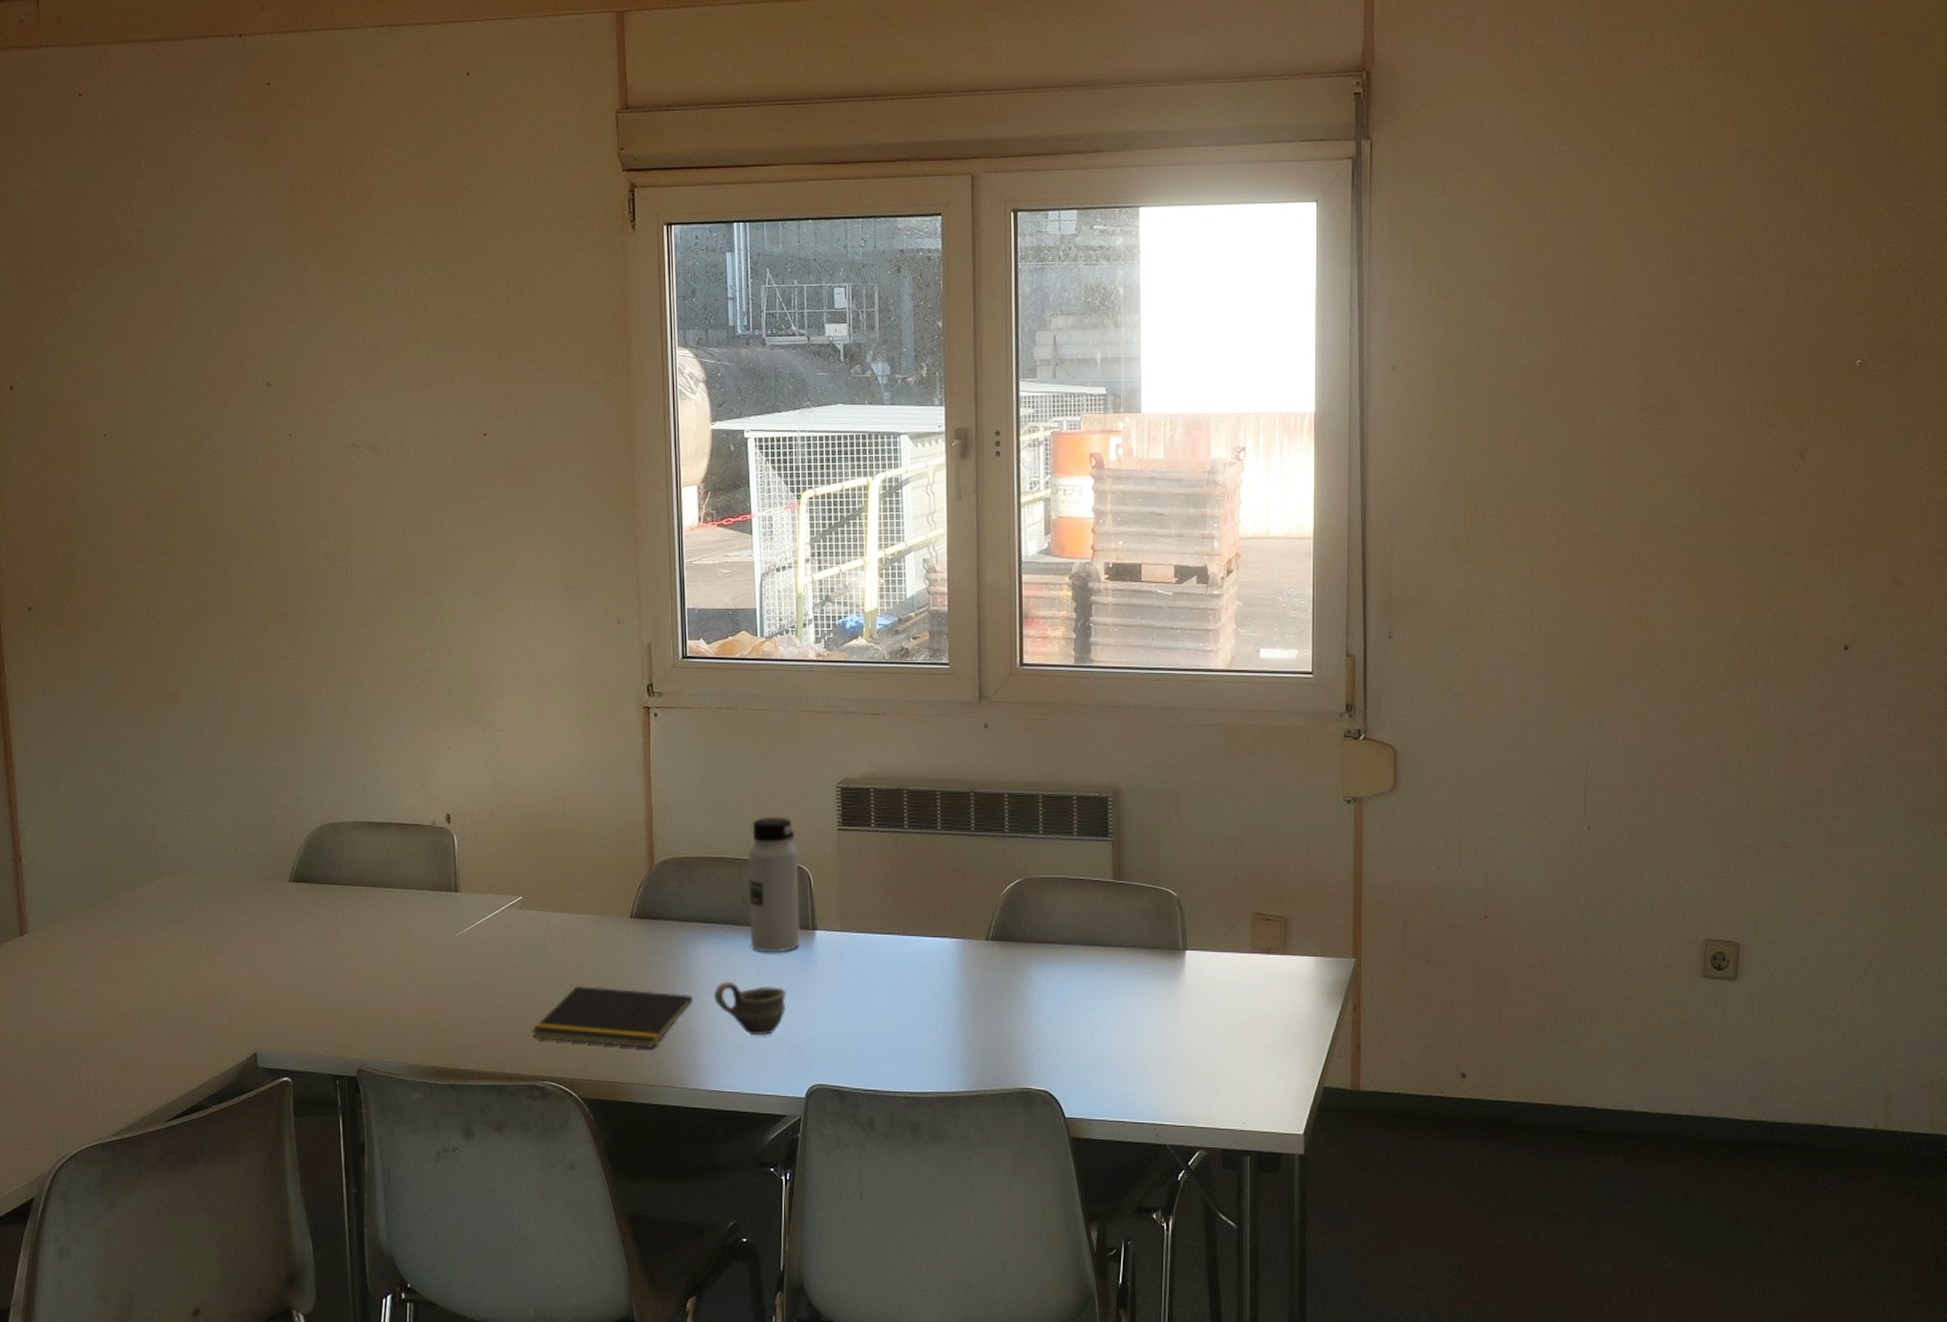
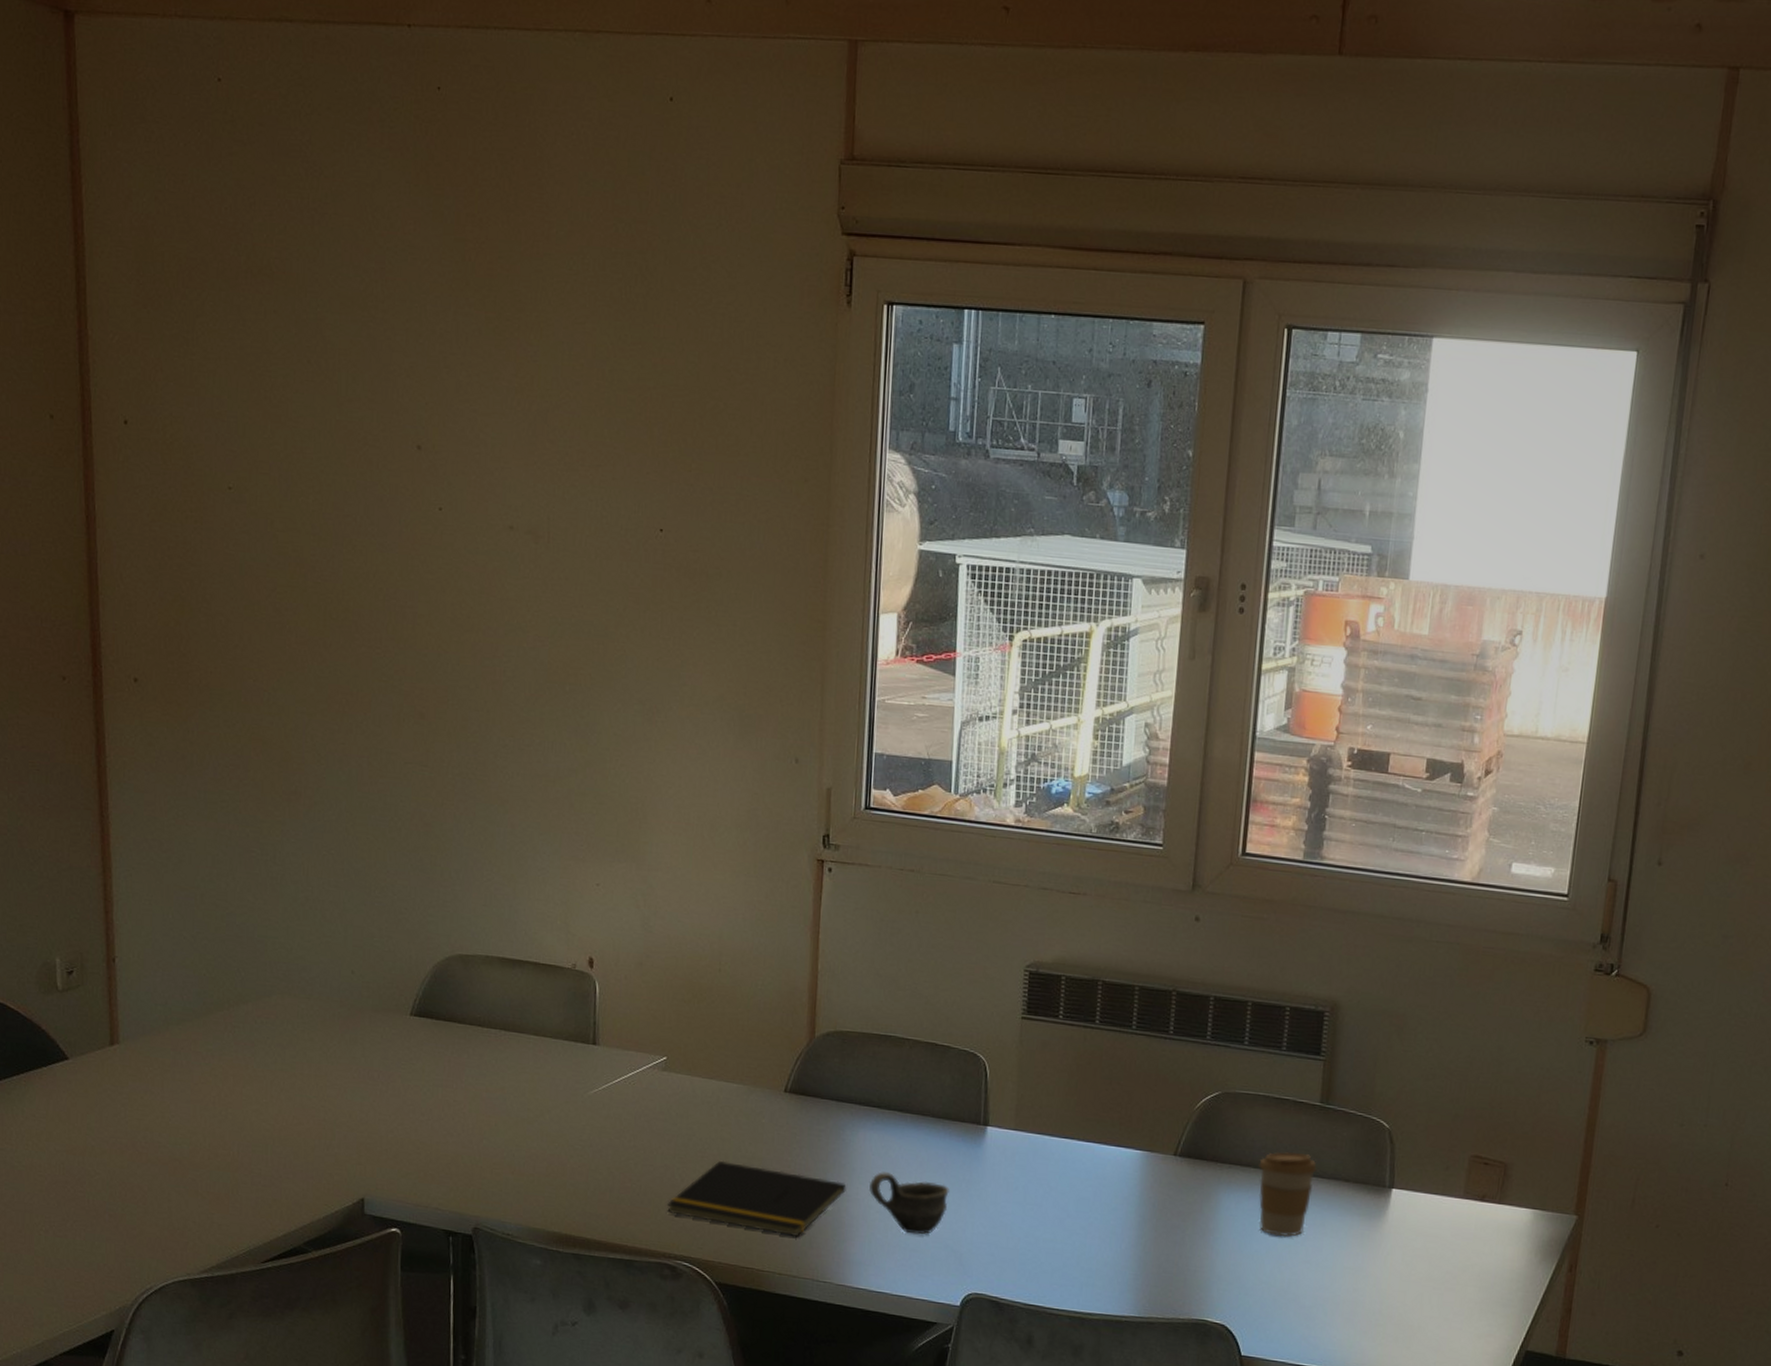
water bottle: present [749,817,800,953] -> none [913,995,976,1146]
coffee cup: none [1063,926,1116,1005] -> present [1258,1151,1317,1237]

